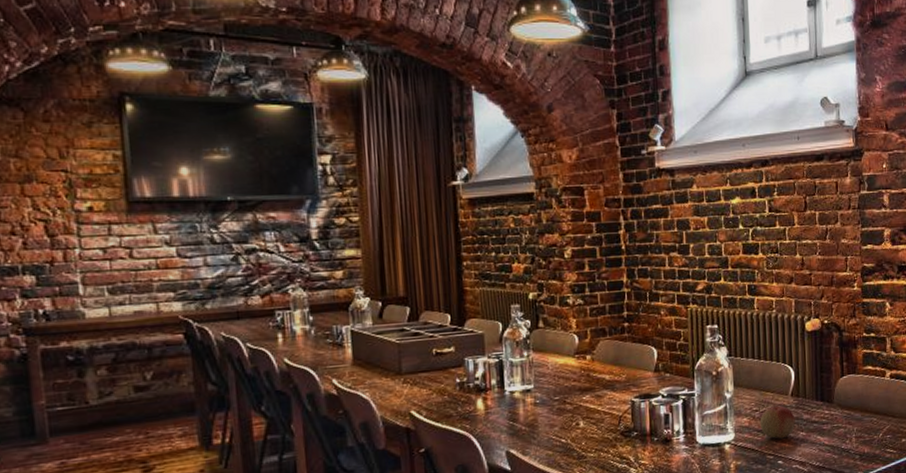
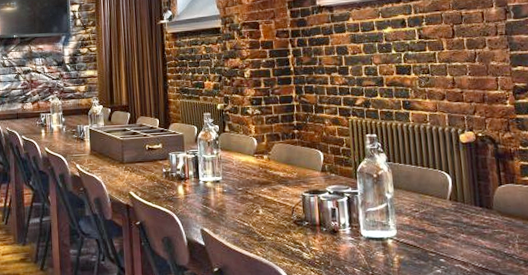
fruit: present [759,405,796,439] -> none [420,208,456,239]

